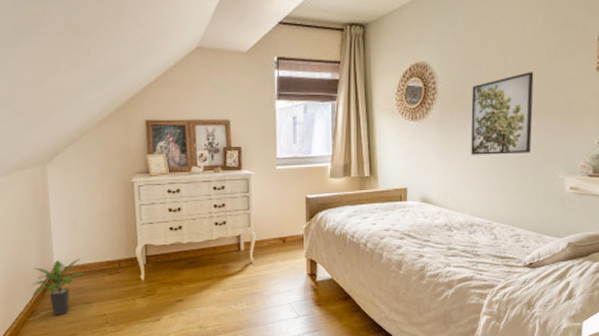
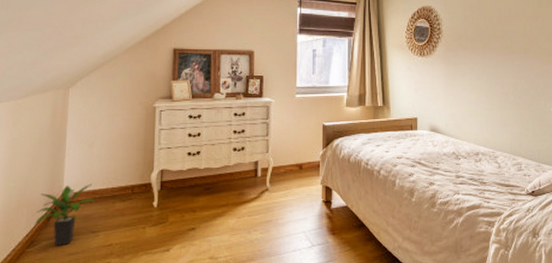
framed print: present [471,72,534,155] -> none [472,18,525,89]

